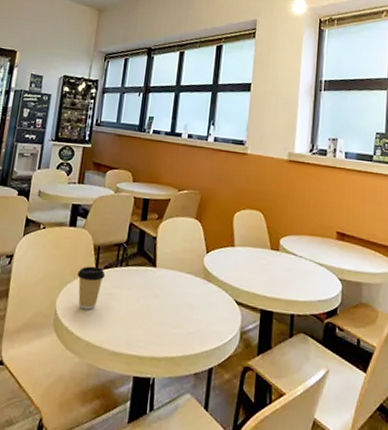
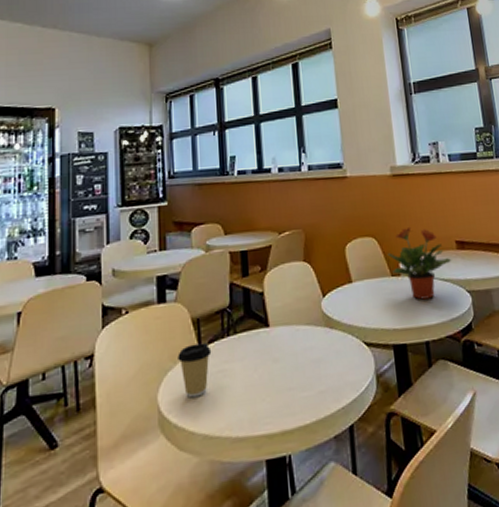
potted plant: none [271,209,330,278] -> present [387,226,452,300]

